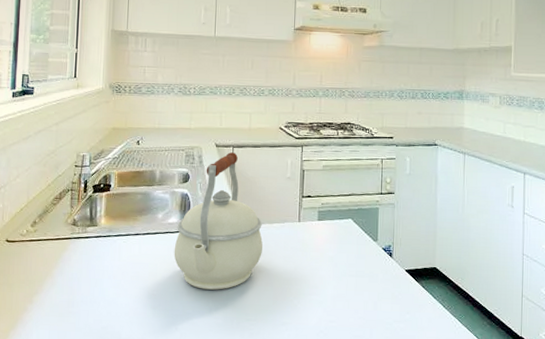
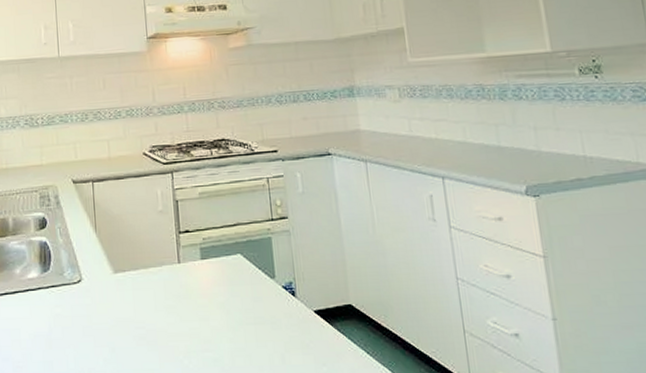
kettle: present [174,152,263,290] -> none [37,188,140,356]

